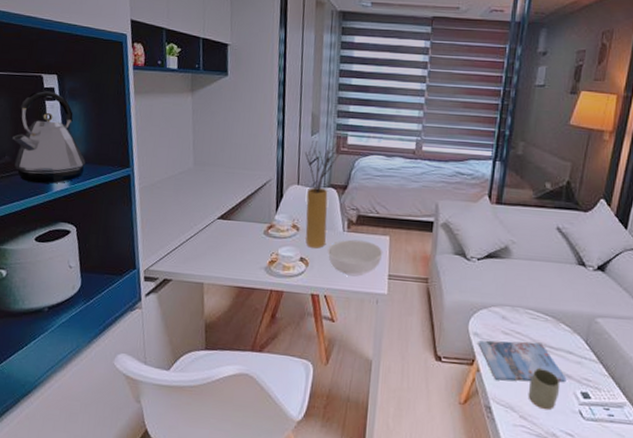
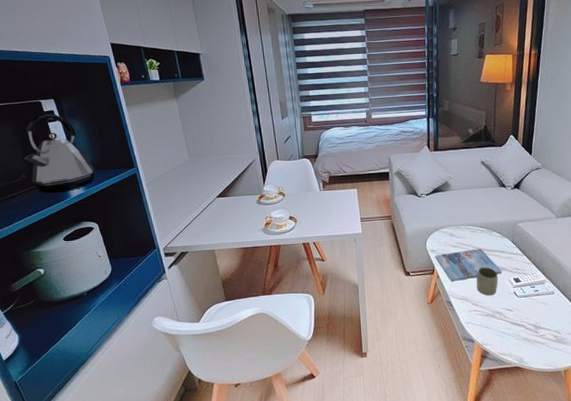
vase: present [304,134,340,250] -> none [279,116,307,209]
bowl: present [327,239,383,277] -> none [310,195,354,224]

